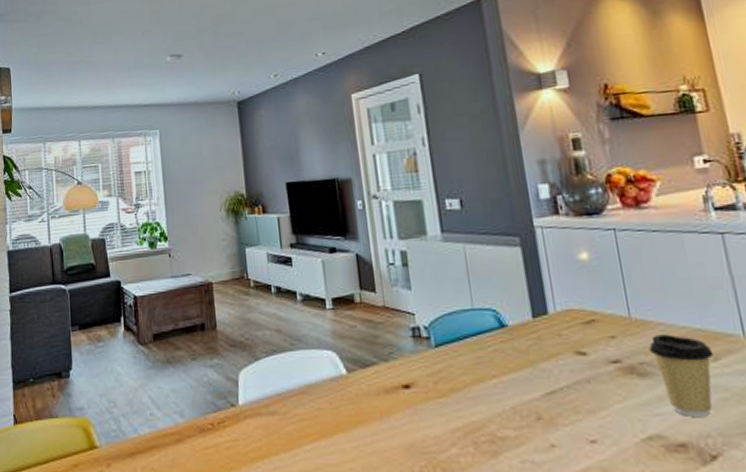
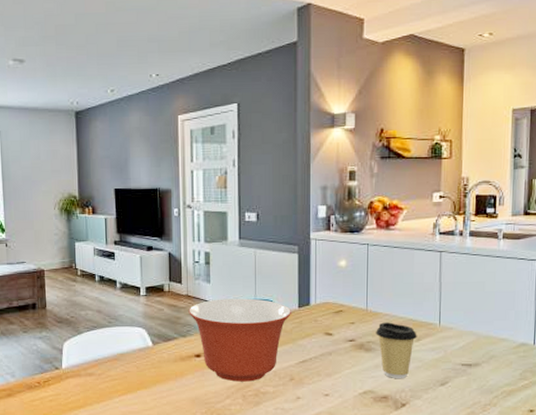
mixing bowl: none [388,307,525,423] -> present [189,298,292,382]

